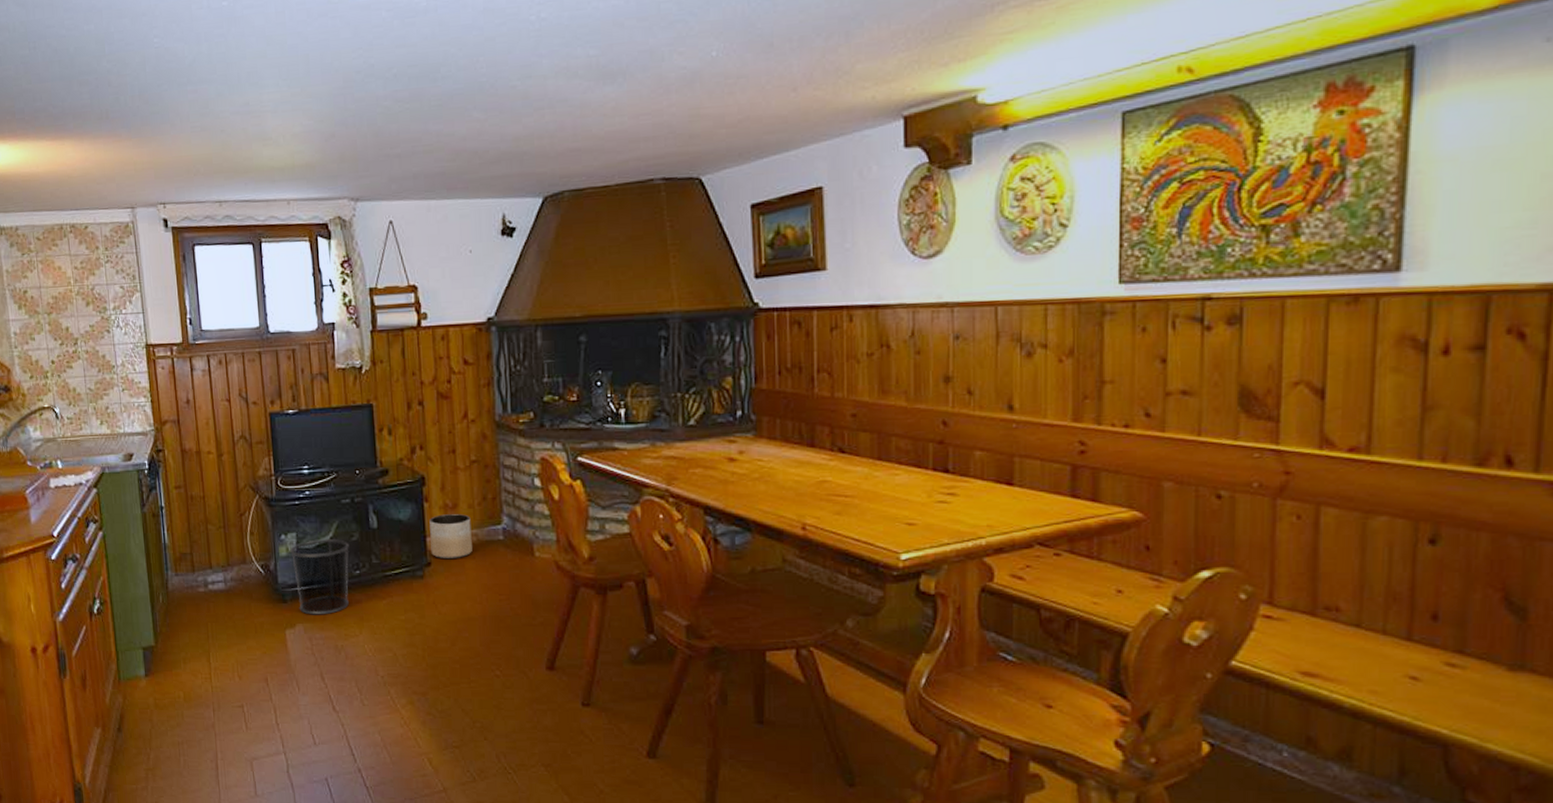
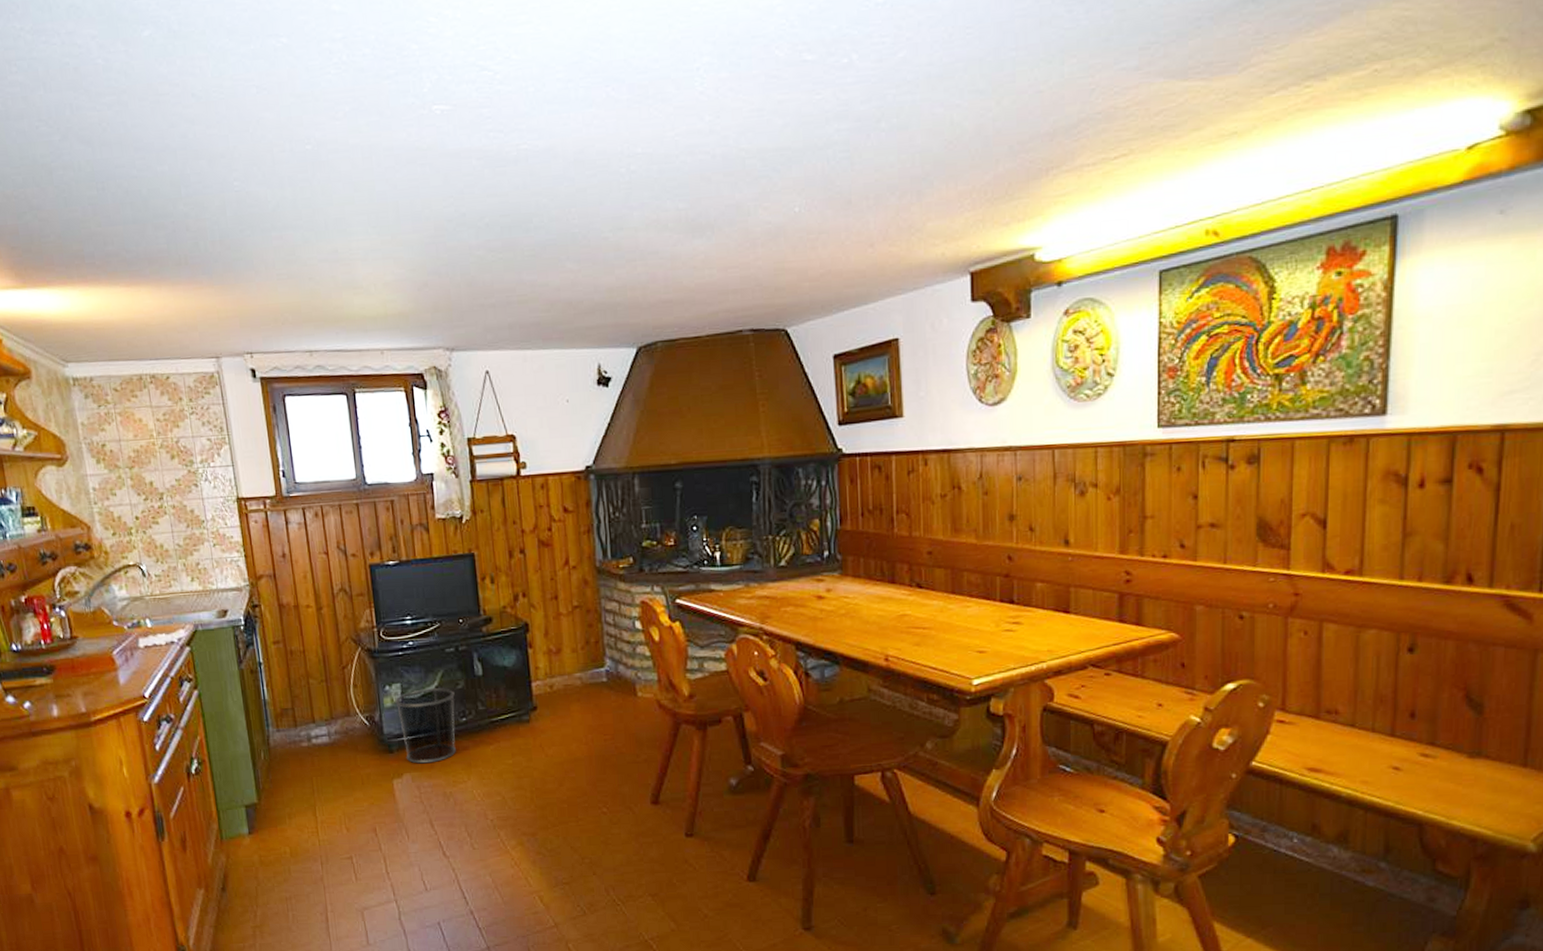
planter: present [429,514,472,560] -> none [534,658,577,703]

